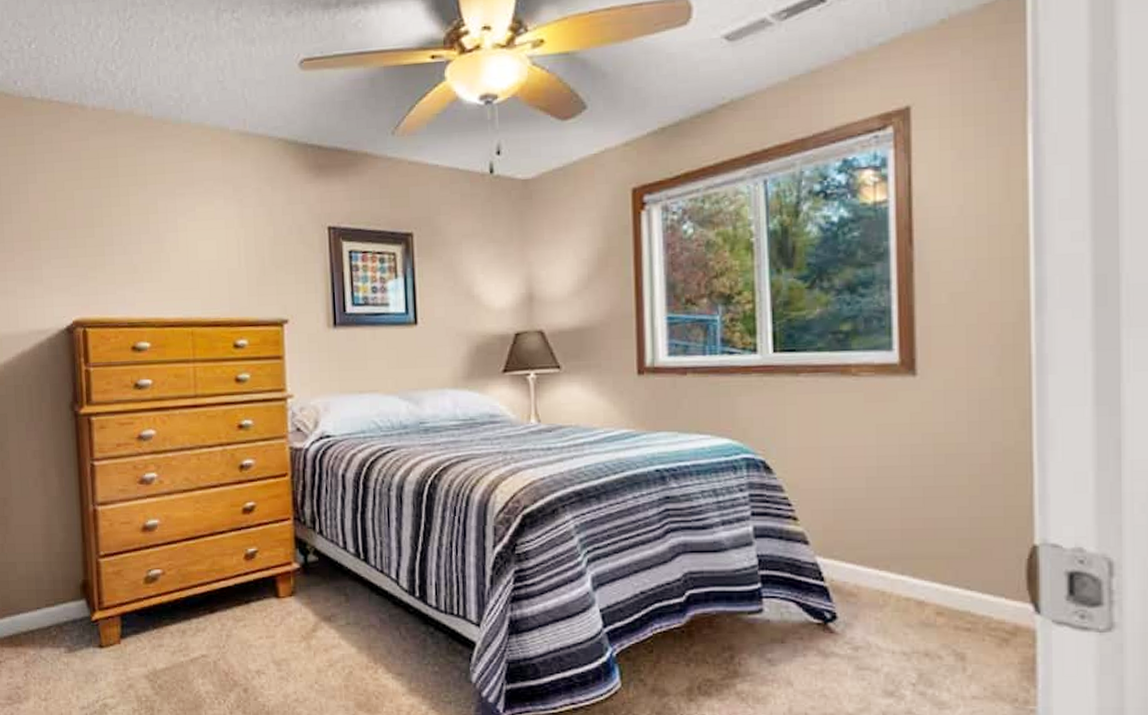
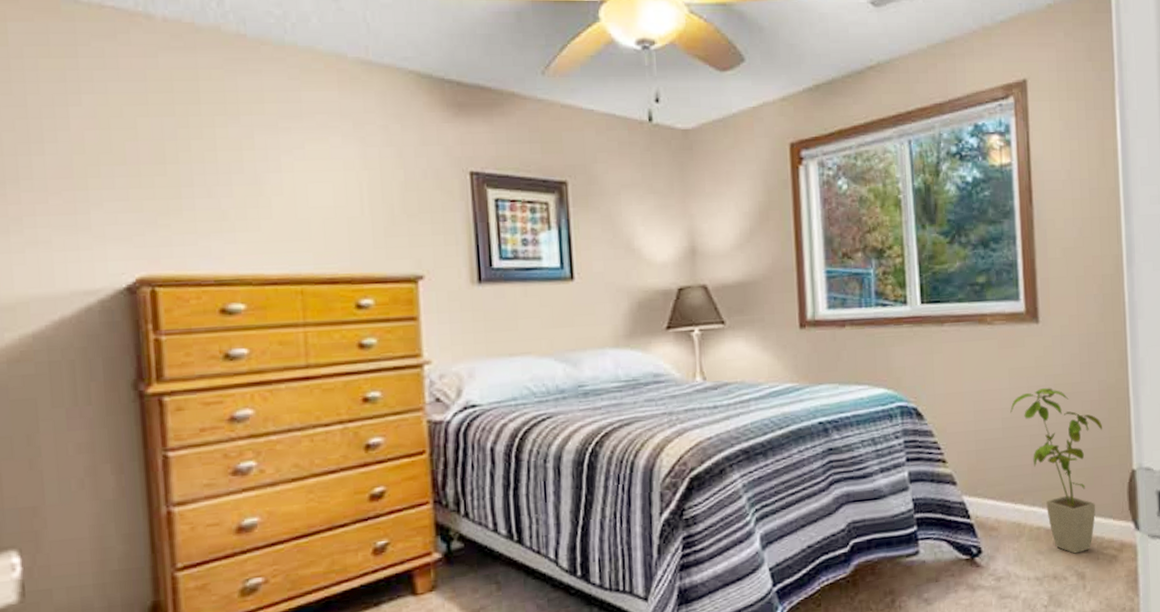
house plant: none [877,447,995,632] -> present [1010,388,1102,554]

